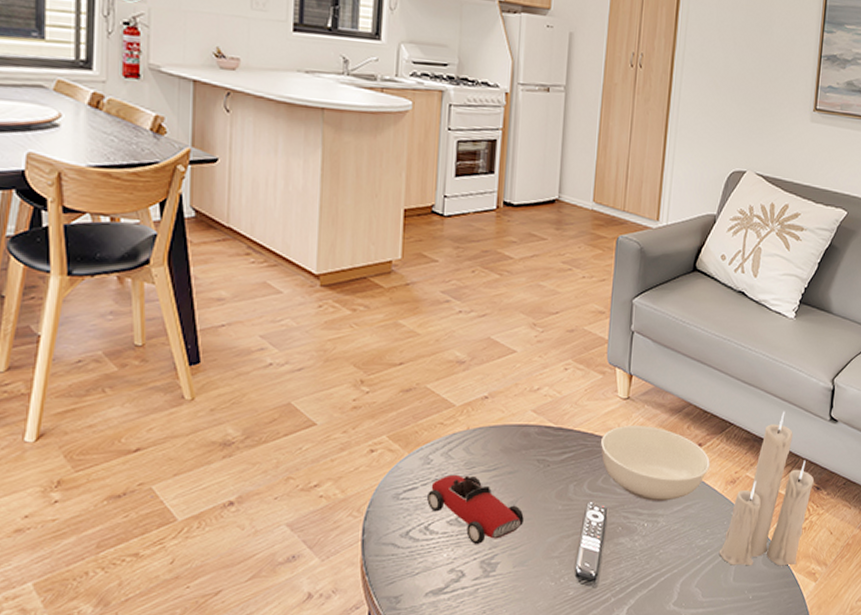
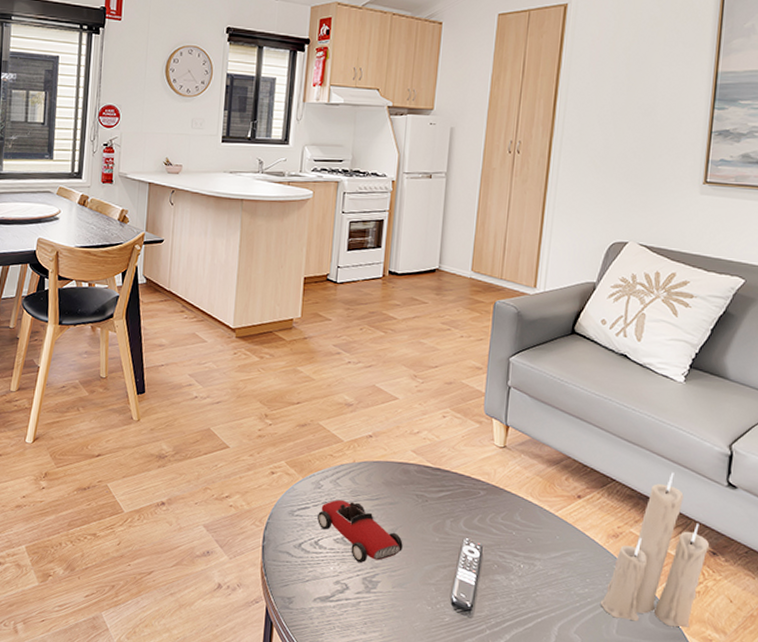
bowl: present [601,426,711,502] -> none [477,472,591,547]

